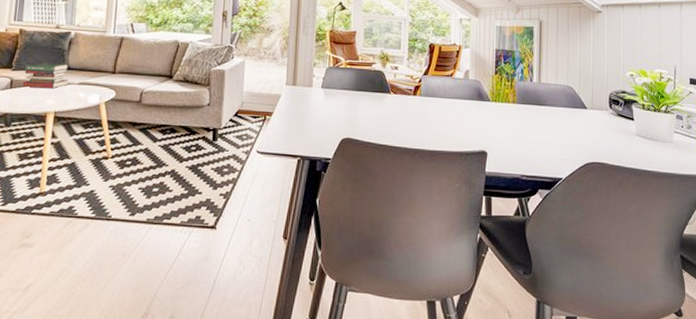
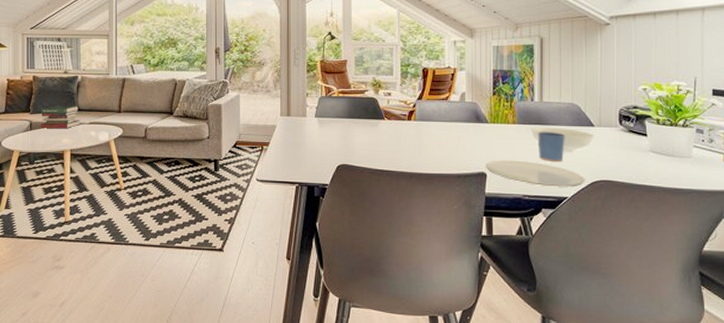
plate: none [486,138,579,168] -> present [485,160,585,187]
bowl: none [530,107,587,133] -> present [531,127,594,152]
mug: none [535,111,561,142] -> present [537,131,565,161]

